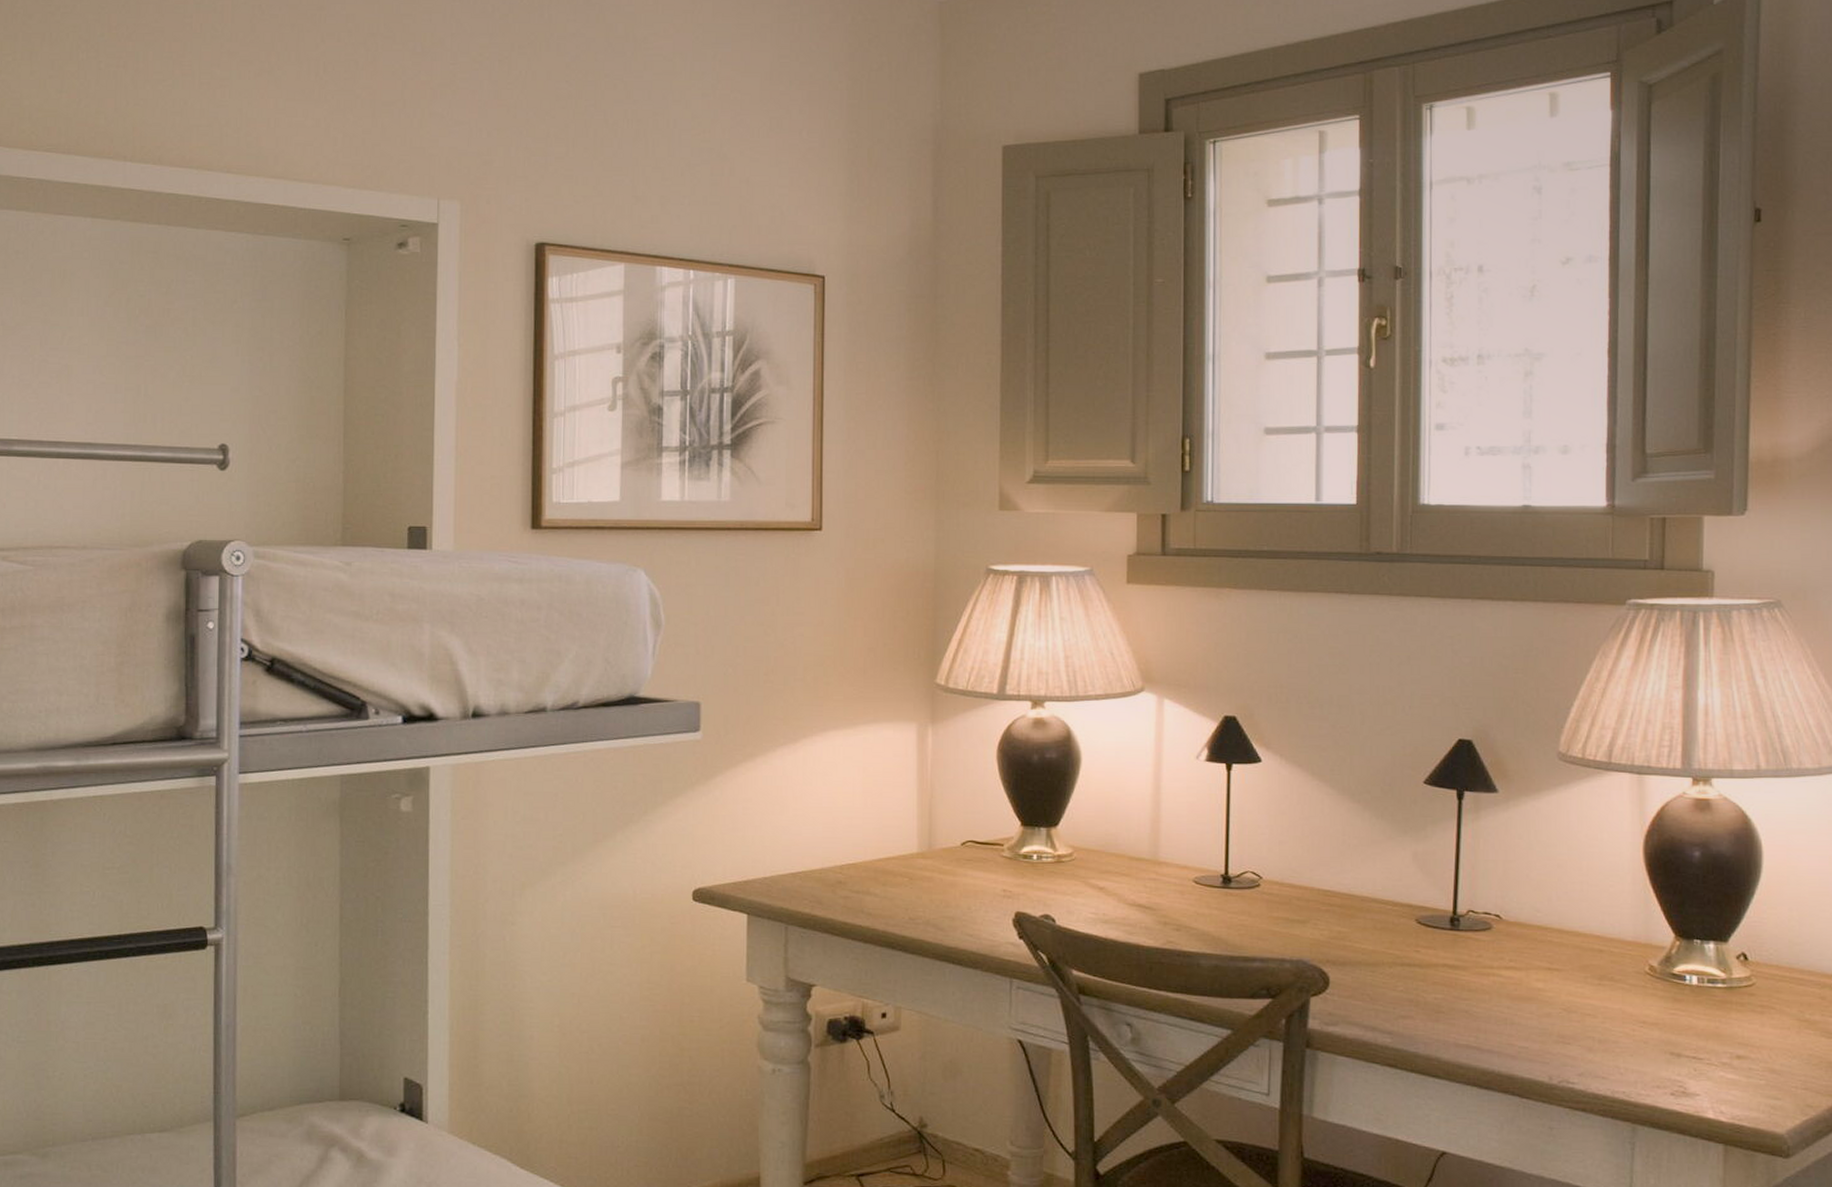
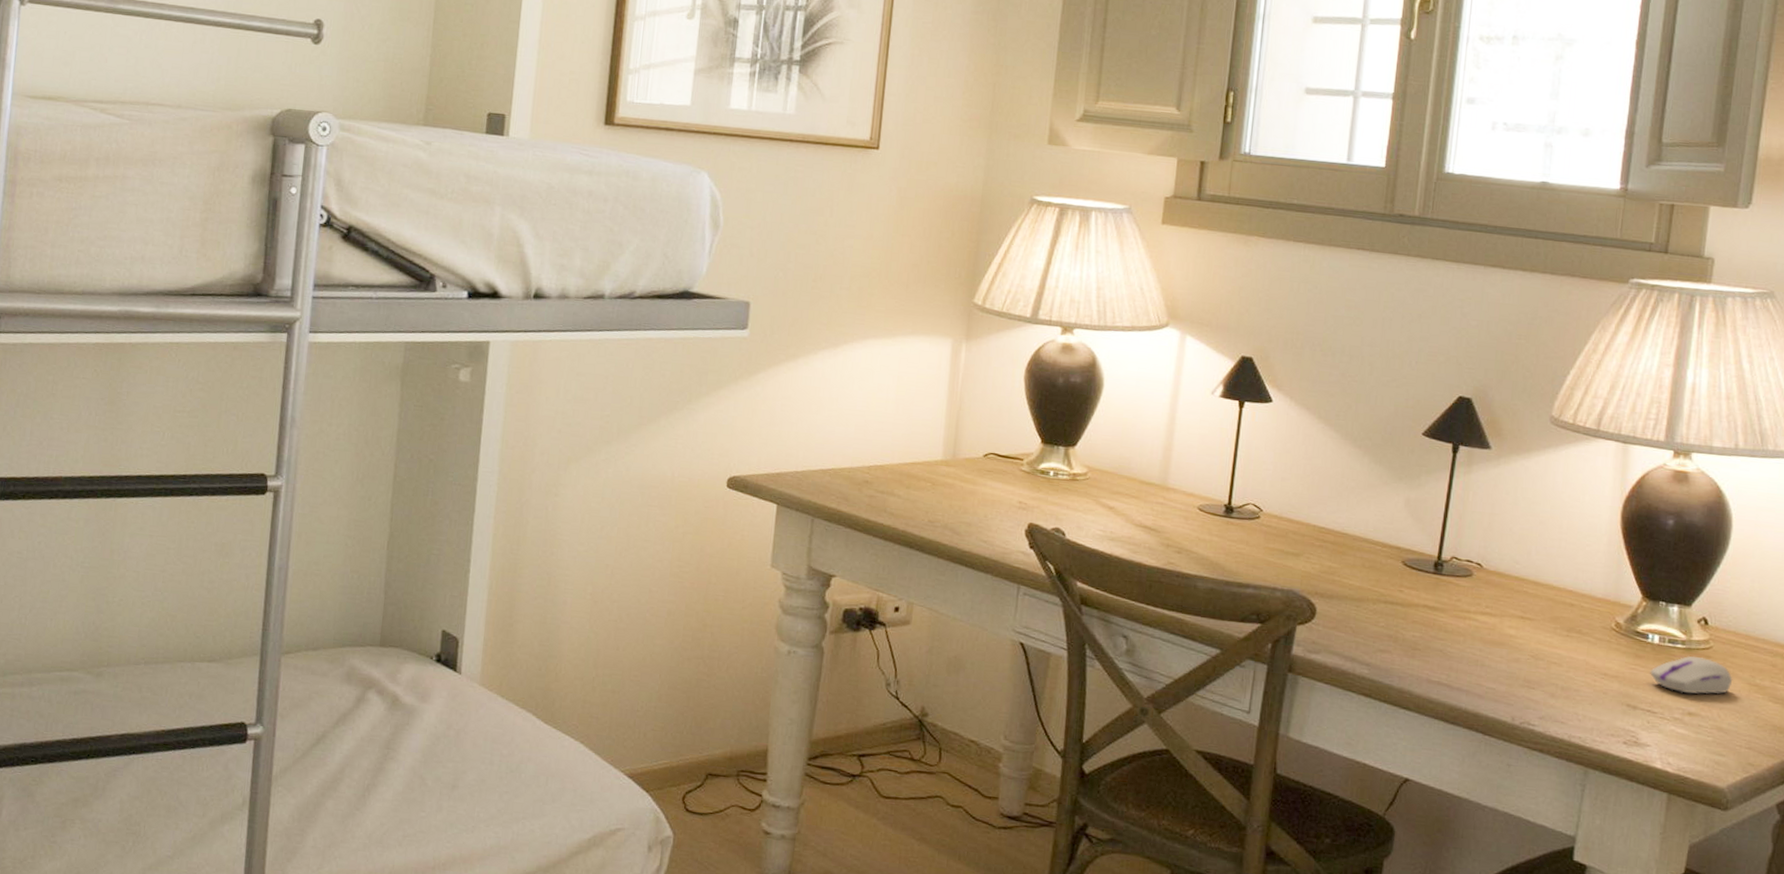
computer mouse: none [1691,994,1781,1036] -> present [1650,655,1733,694]

